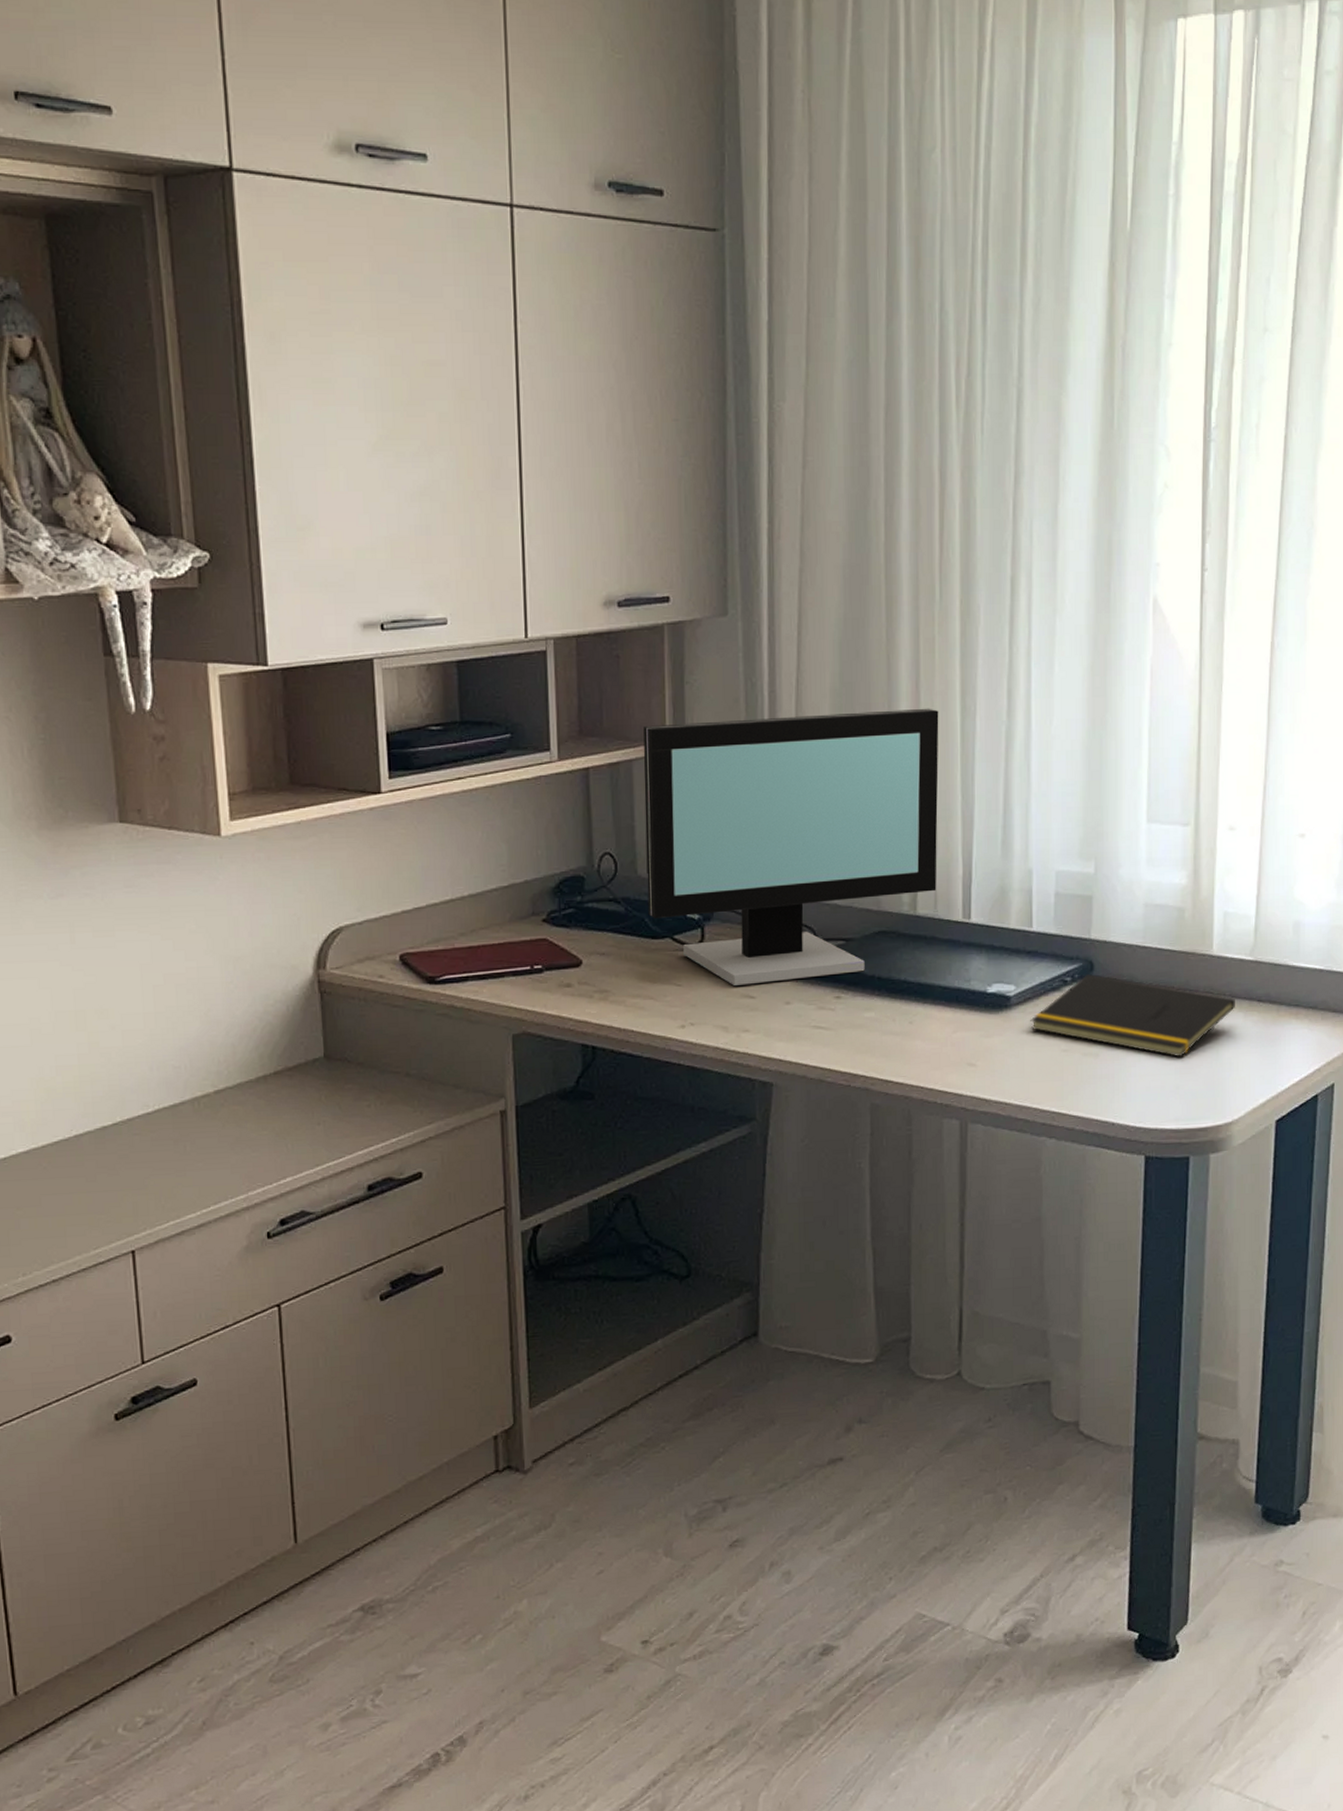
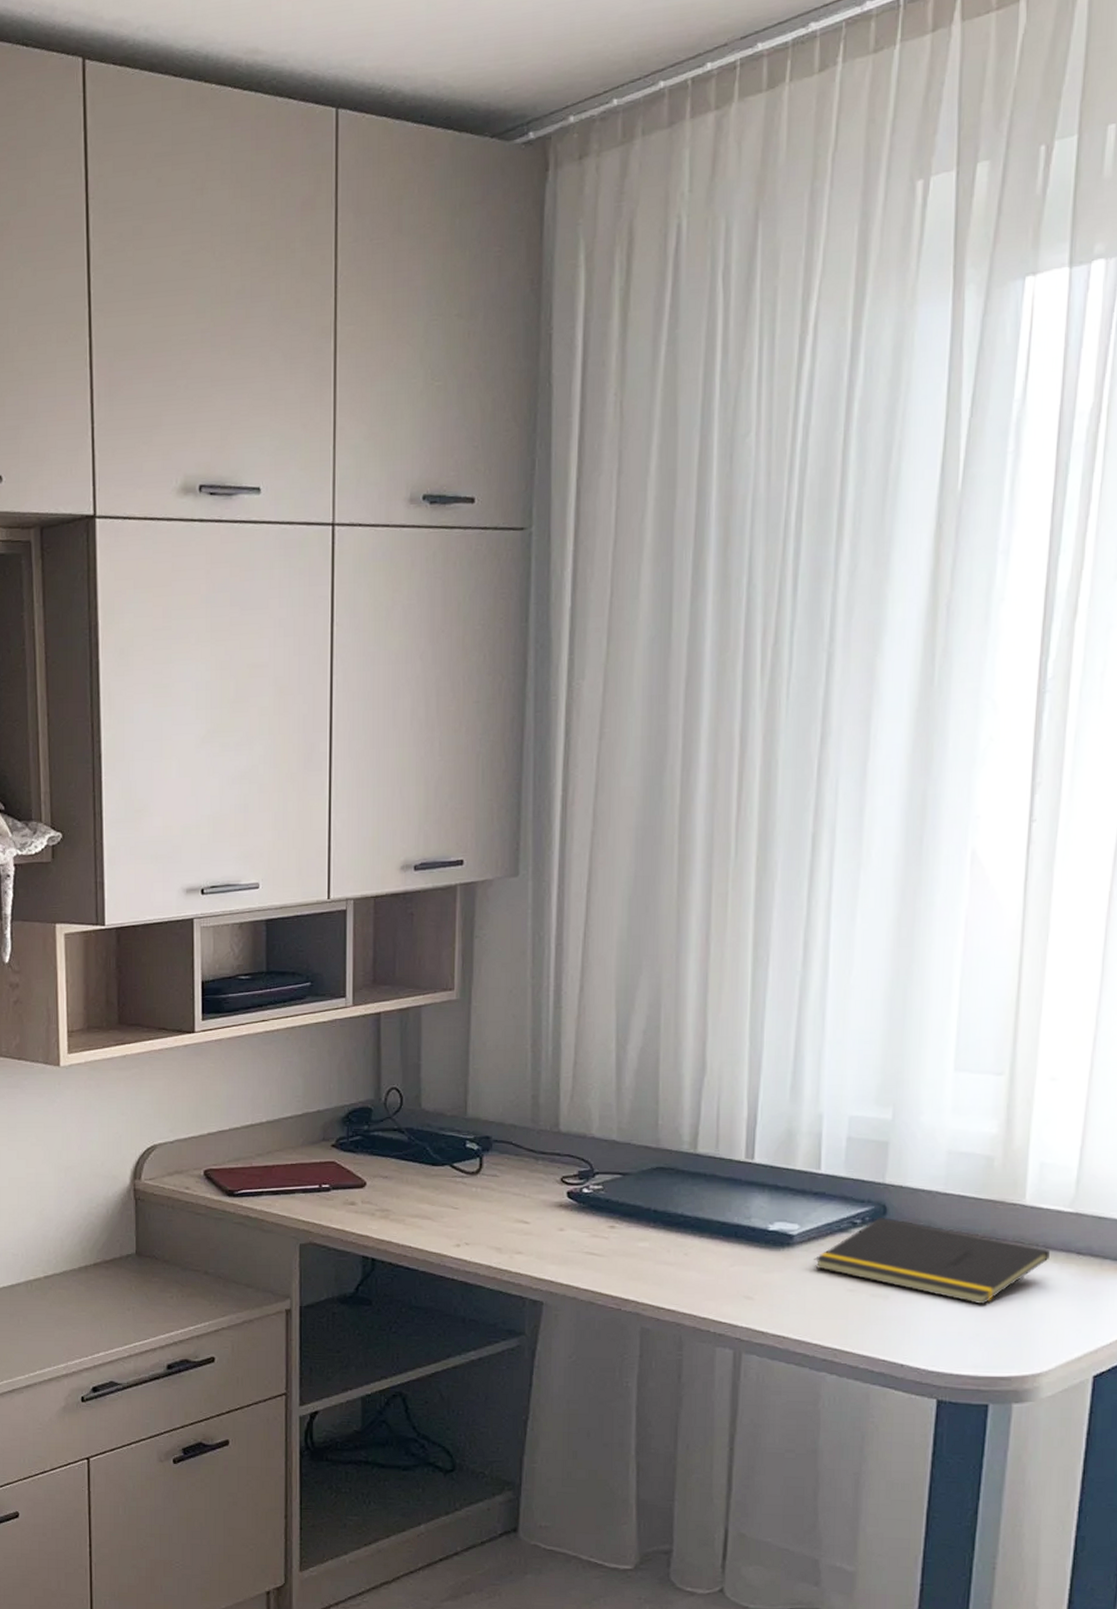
computer monitor: present [643,708,939,987] -> none [430,959,729,1212]

